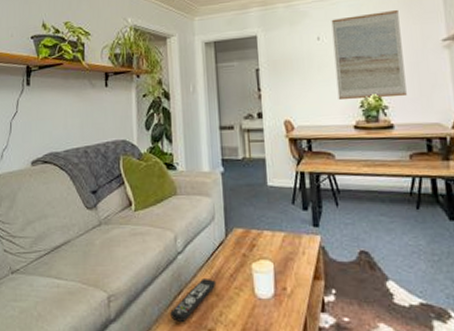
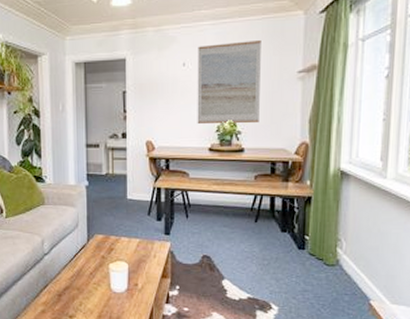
remote control: present [170,279,217,322] -> none [37,276,78,310]

